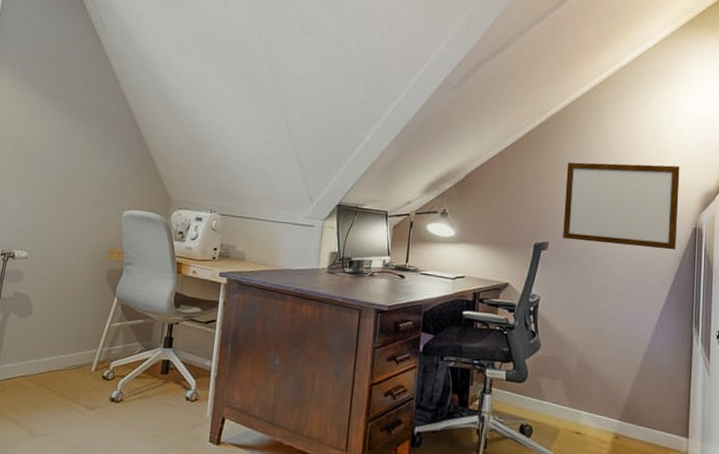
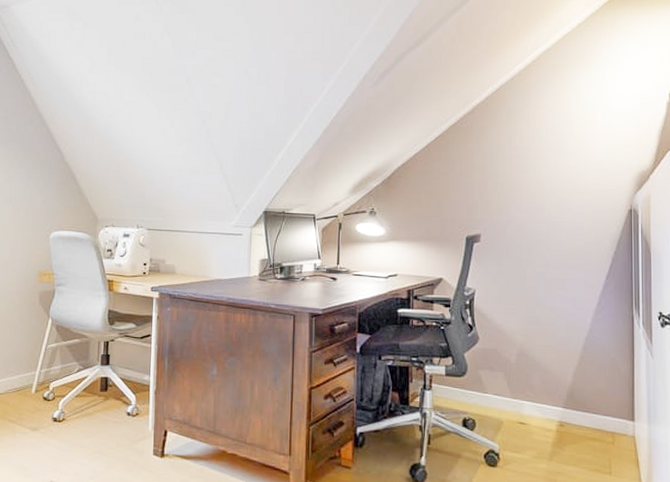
writing board: present [563,162,680,250] -> none [495,147,612,234]

